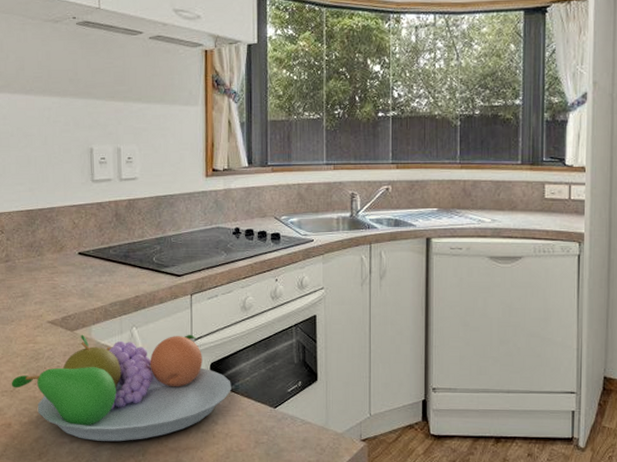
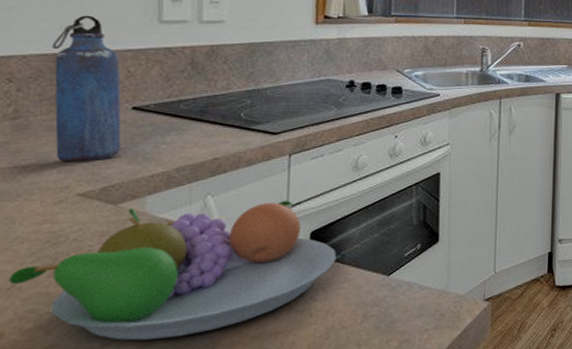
water bottle: none [25,178,73,296] -> present [52,15,121,162]

